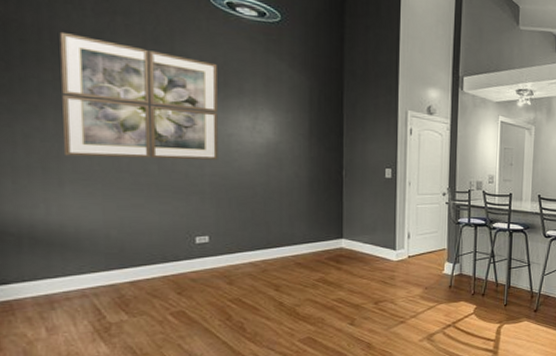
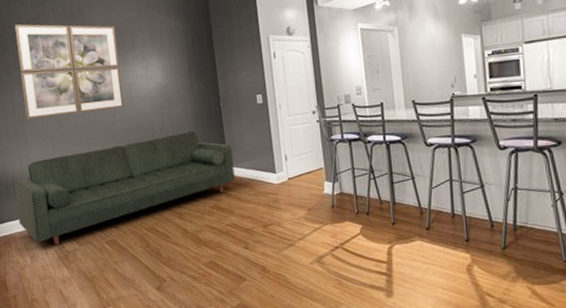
sofa: none [31,197,350,316] -> present [14,131,236,246]

